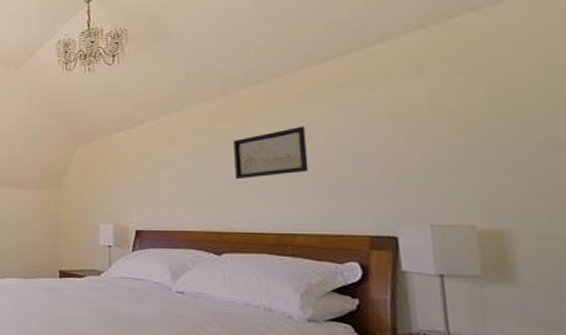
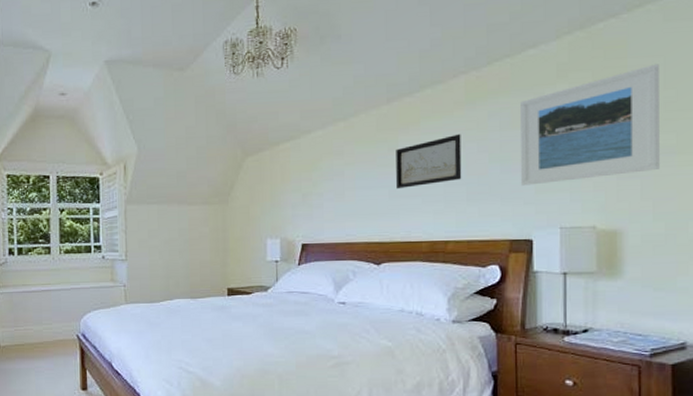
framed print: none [371,56,551,180] -> present [519,64,660,186]

